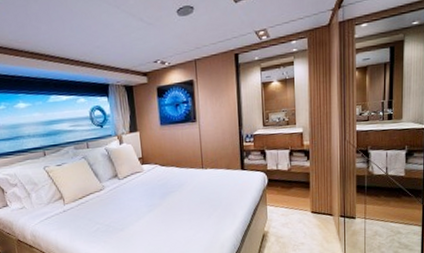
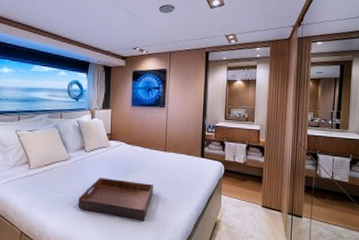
serving tray: none [118,203,196,242] -> present [77,178,154,221]

